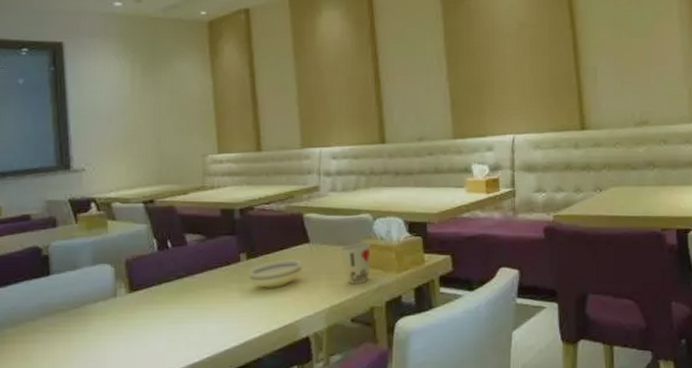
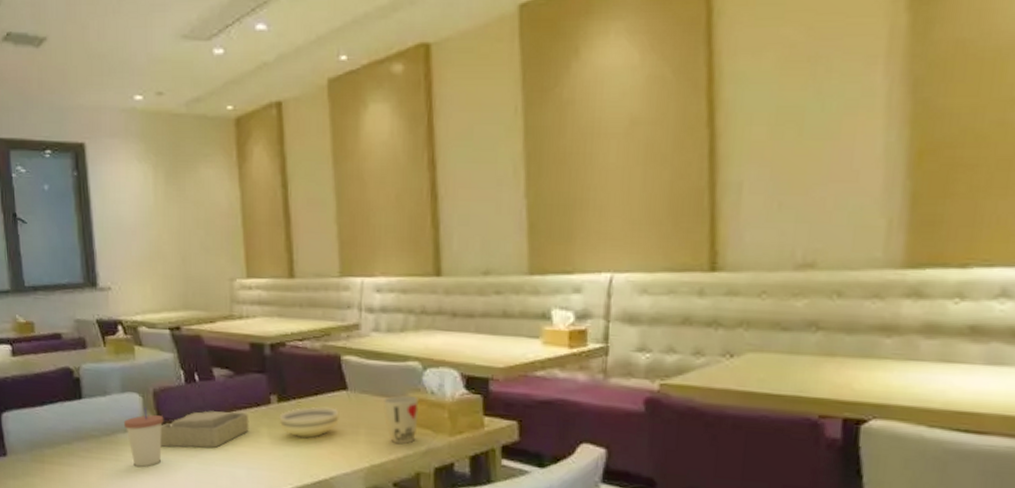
cup: none [93,276,136,335] -> present [123,406,164,468]
napkin holder: none [132,272,220,312] -> present [160,411,249,449]

